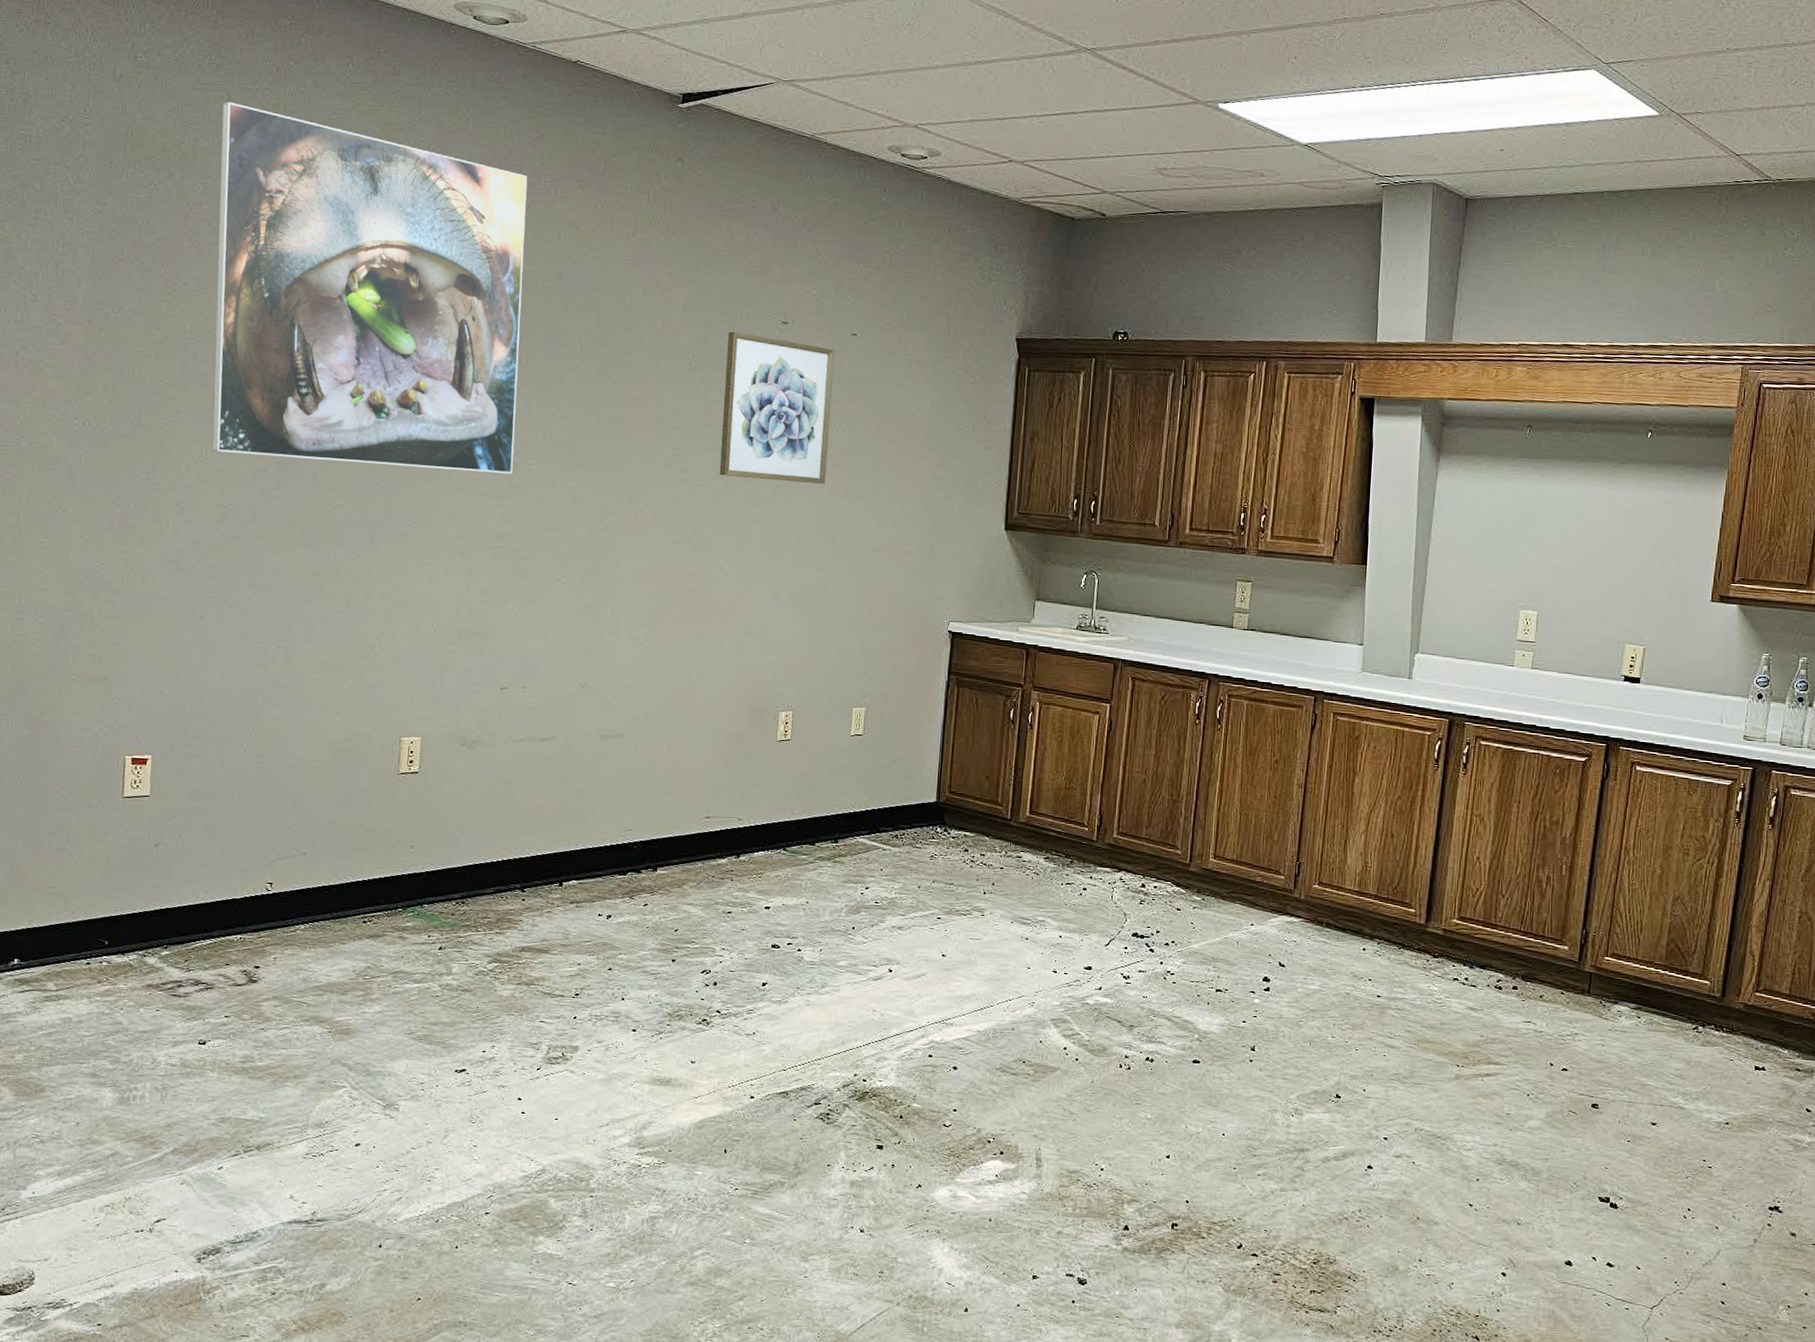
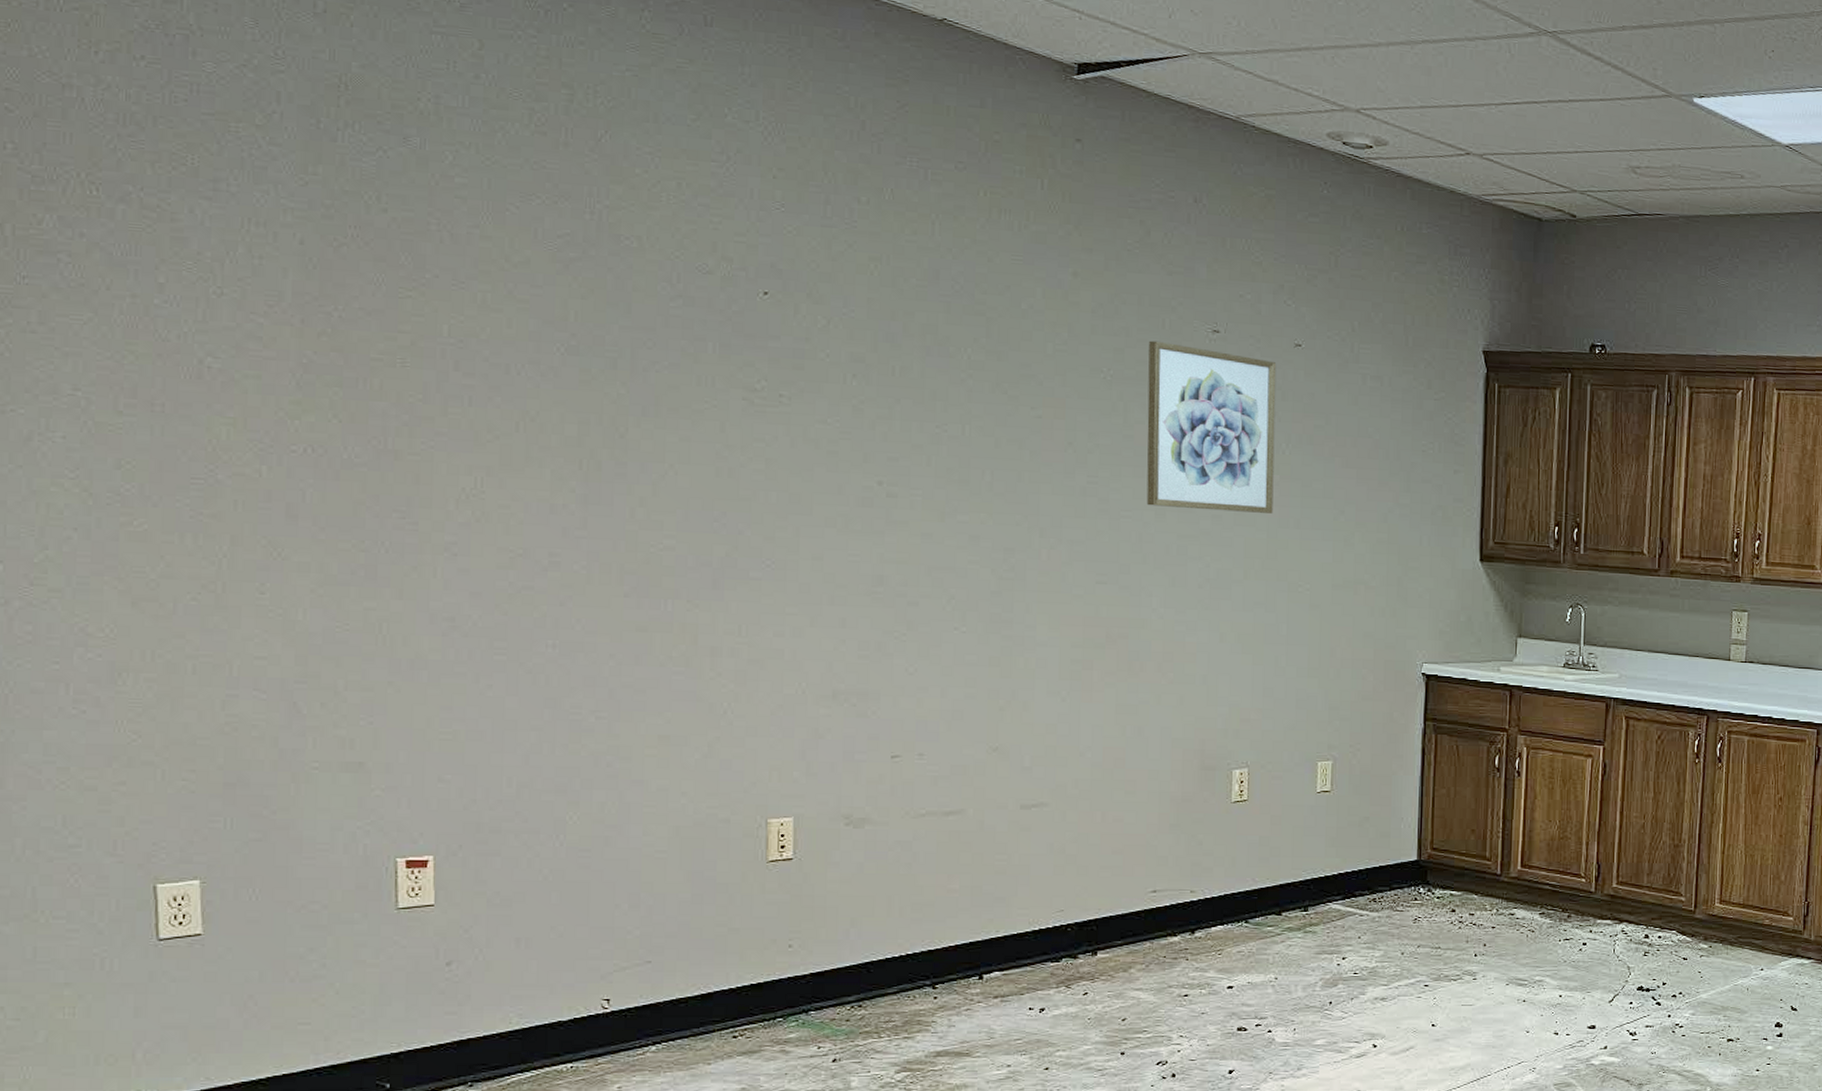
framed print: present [211,101,528,474] -> none [472,49,892,506]

